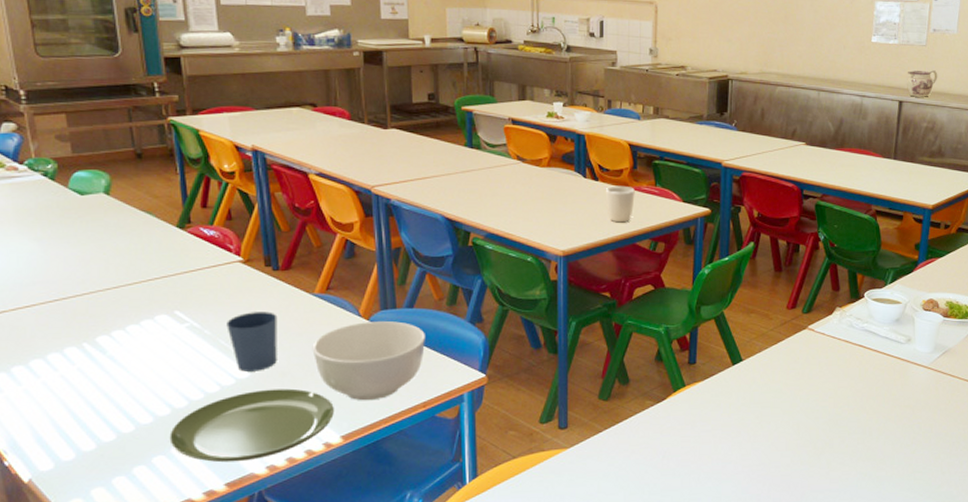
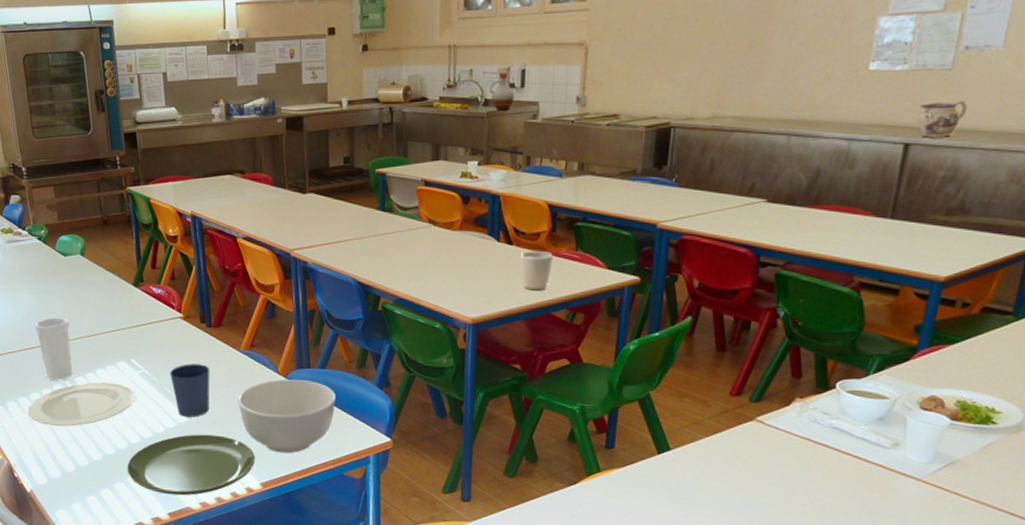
plate: none [25,340,182,397] -> present [28,382,136,426]
cup: none [36,267,93,342] -> present [34,317,73,380]
jug: none [571,21,594,57] -> present [489,71,514,111]

